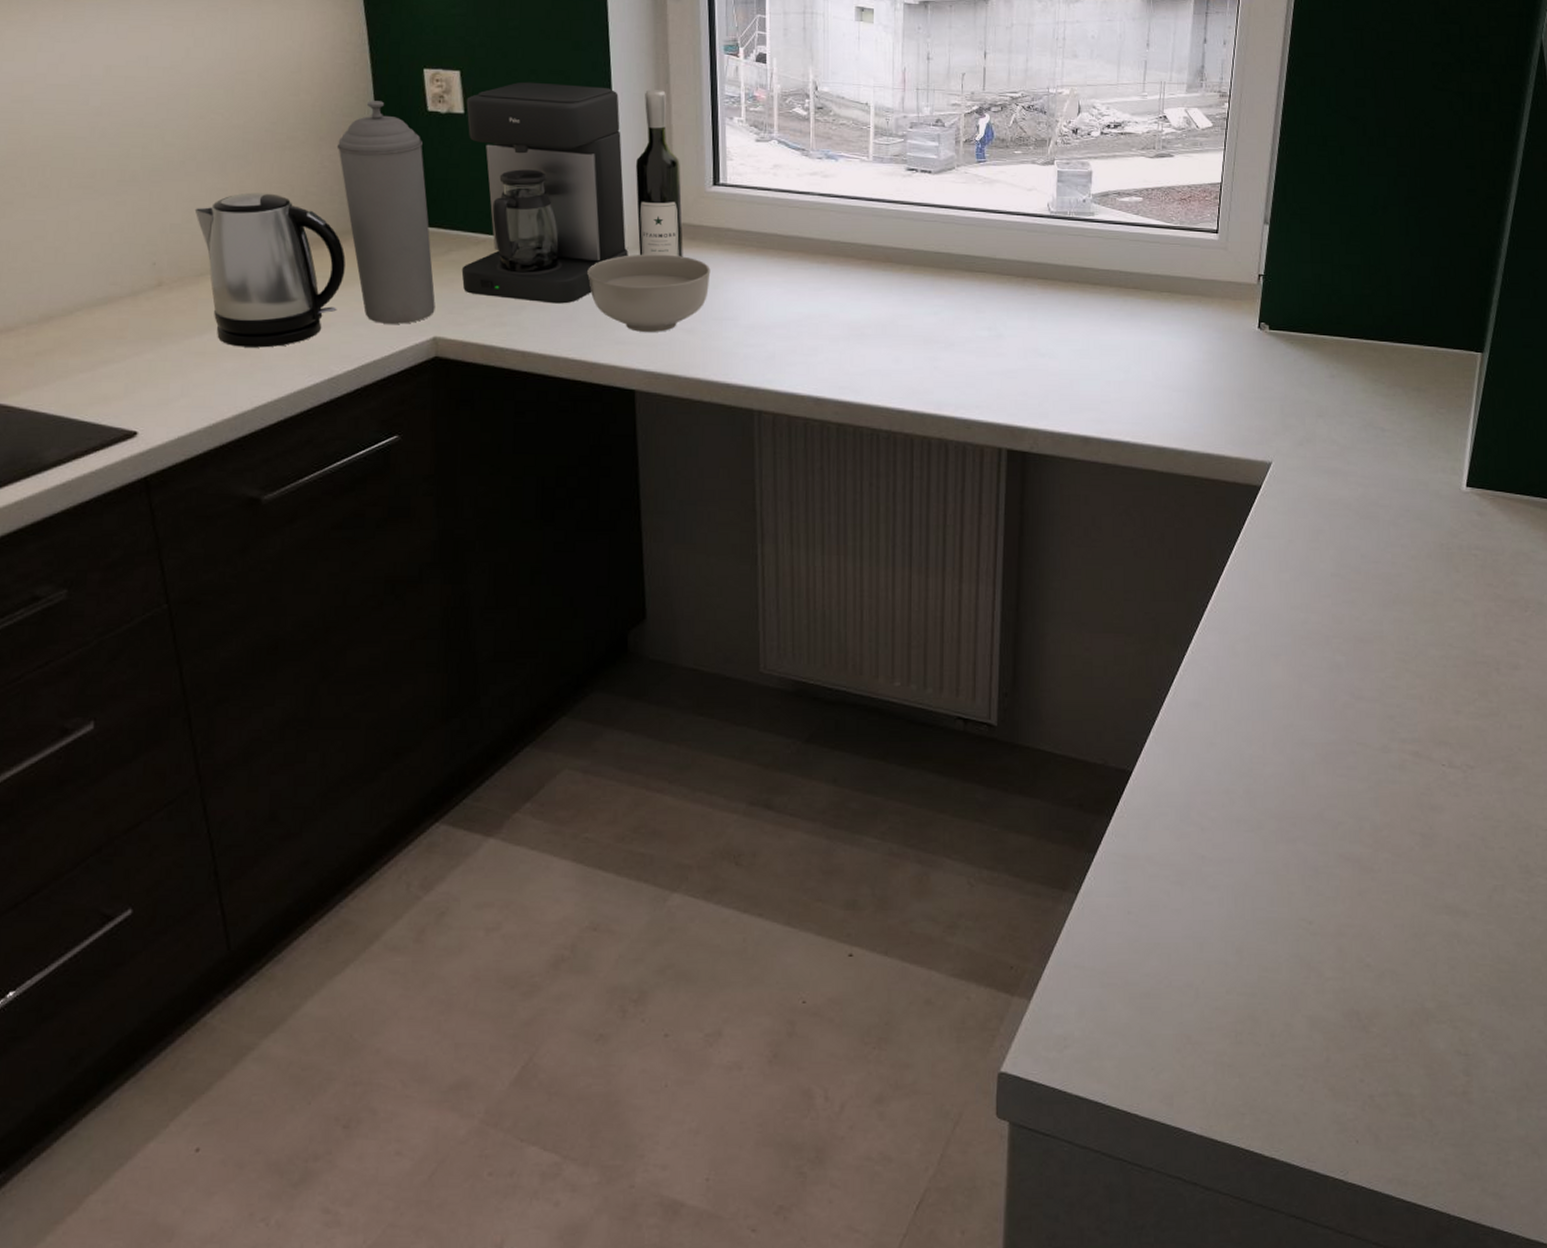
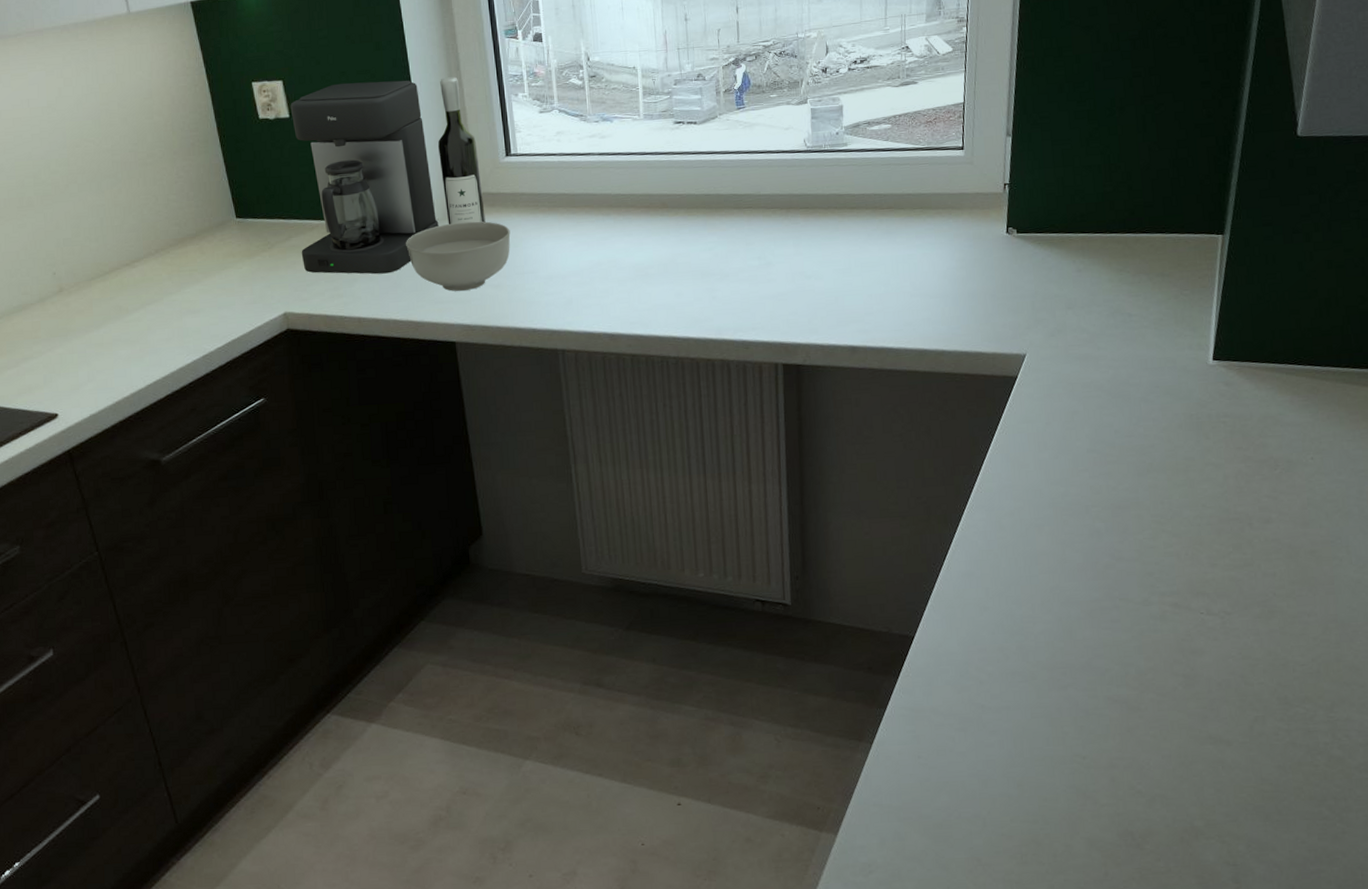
kettle: present [194,192,346,348] -> none [81,204,207,337]
canister: present [336,101,435,324] -> none [188,115,283,305]

